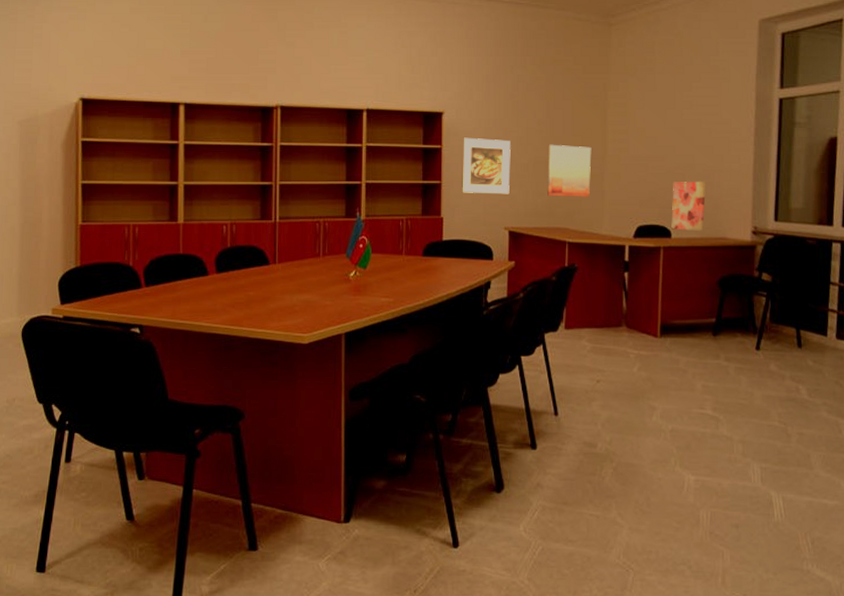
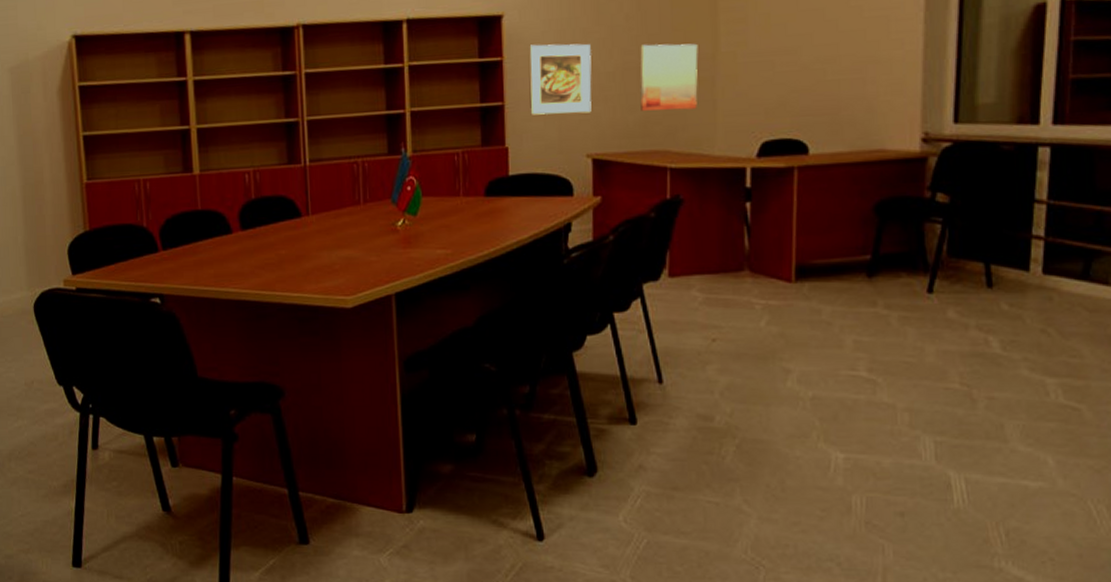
wall art: present [671,182,706,231] -> none [808,78,856,144]

